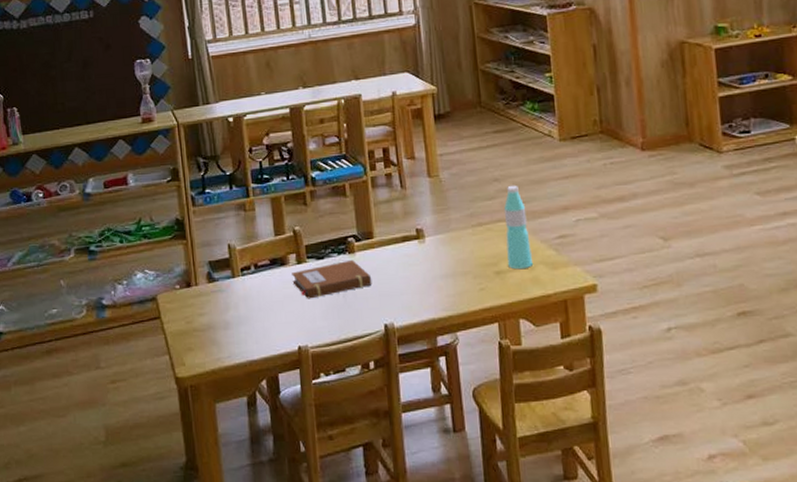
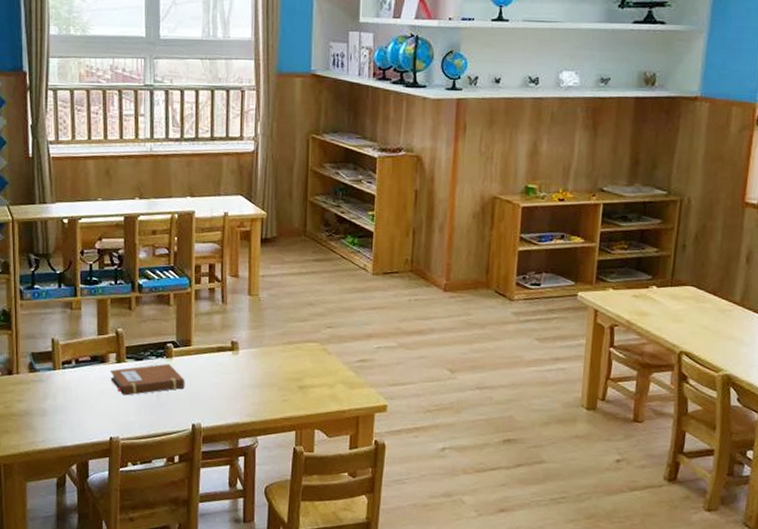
water bottle: present [503,185,533,270] -> none [311,310,334,386]

